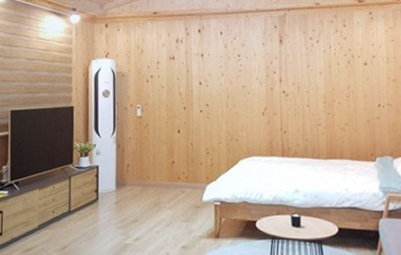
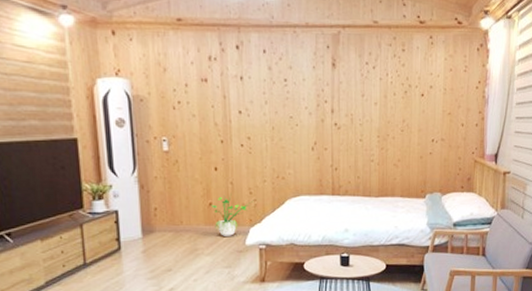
potted plant: none [174,153,210,192] -> present [211,193,254,236]

